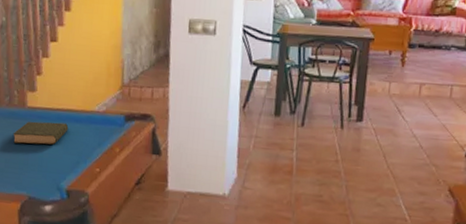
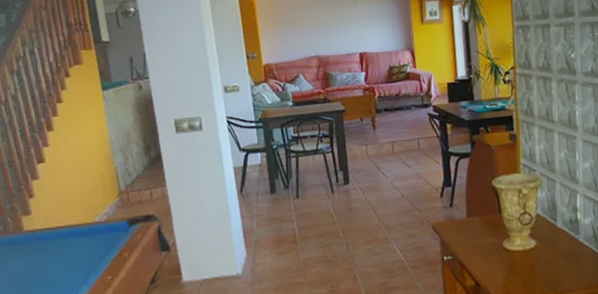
book: present [13,121,69,145] -> none [13,239,72,270]

